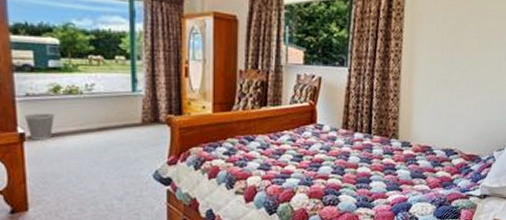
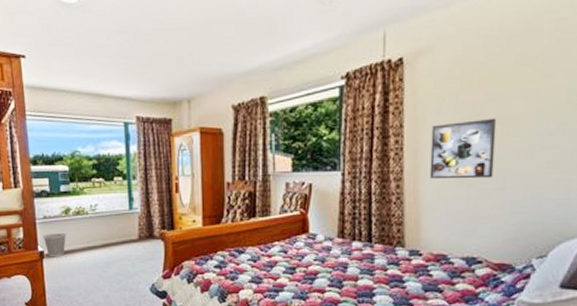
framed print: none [421,31,476,83] -> present [429,118,497,179]

